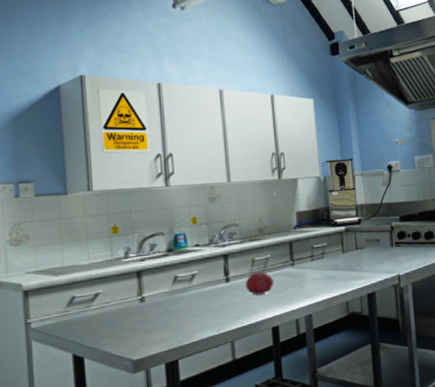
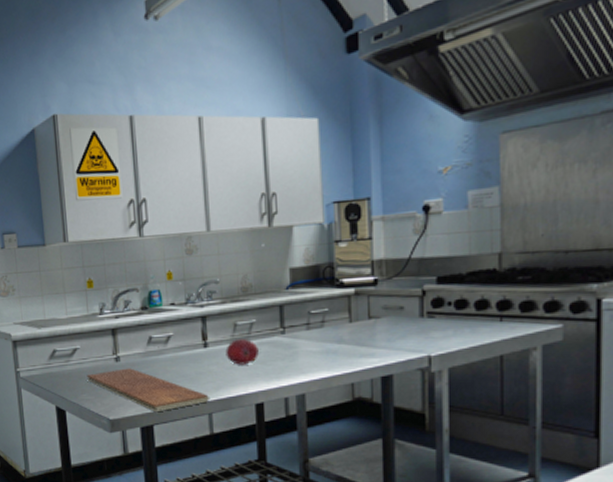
chopping board: none [109,307,233,347] -> present [86,368,211,413]

